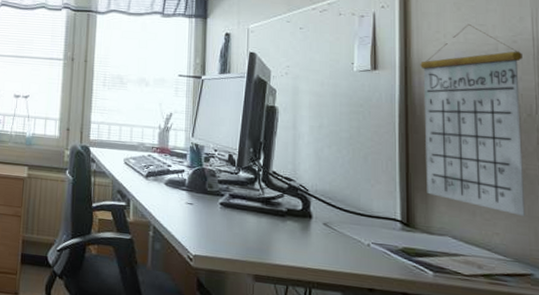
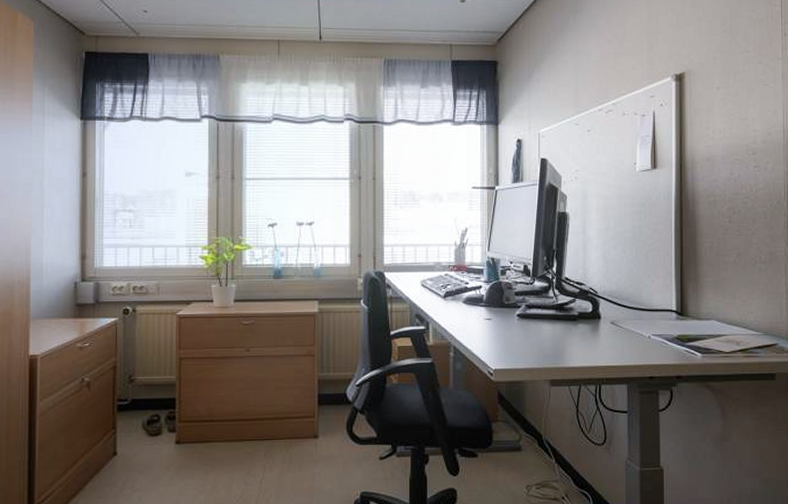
calendar: present [420,23,525,216] -> none [693,118,775,294]

